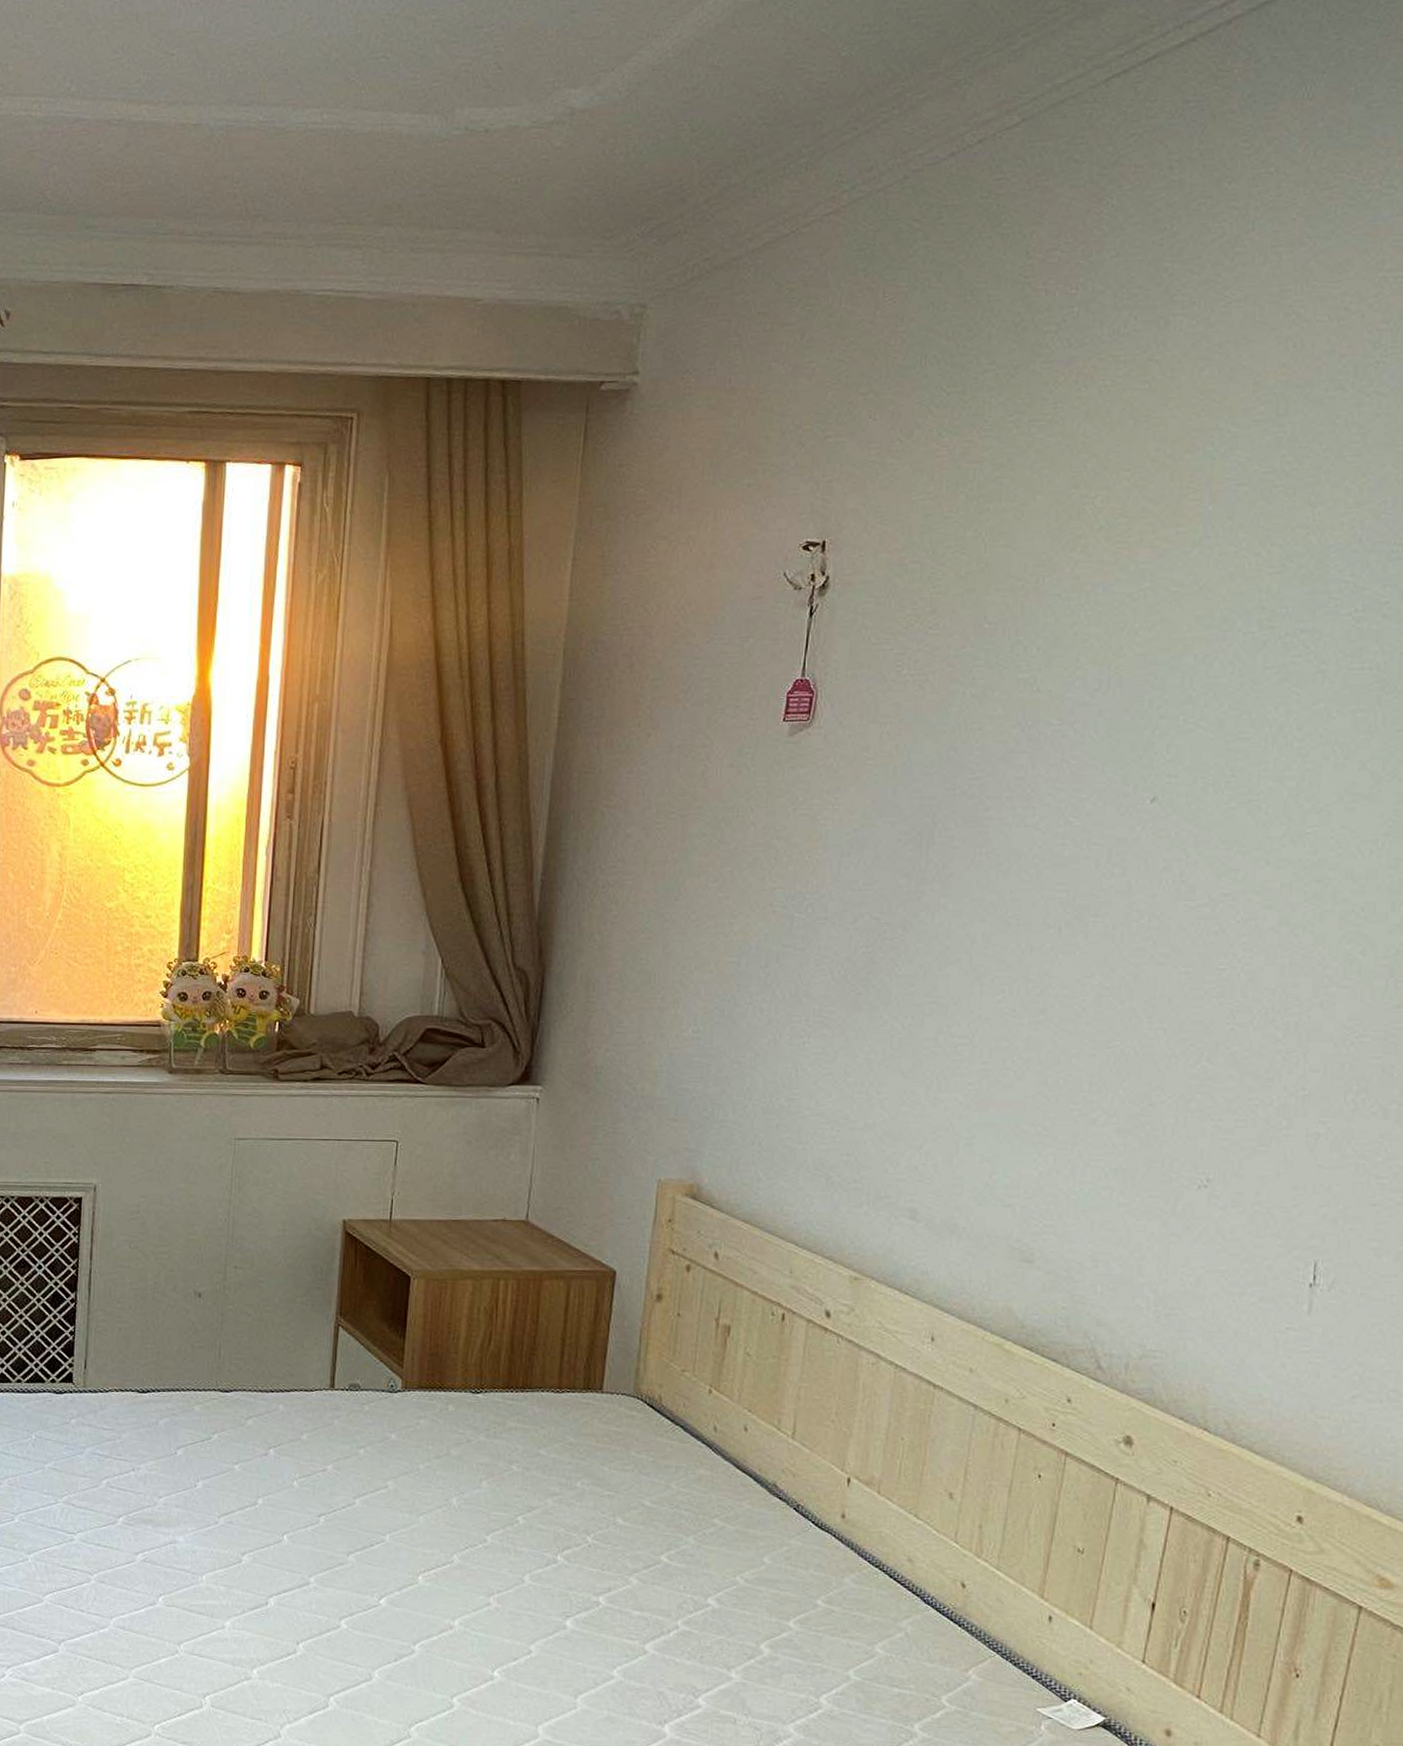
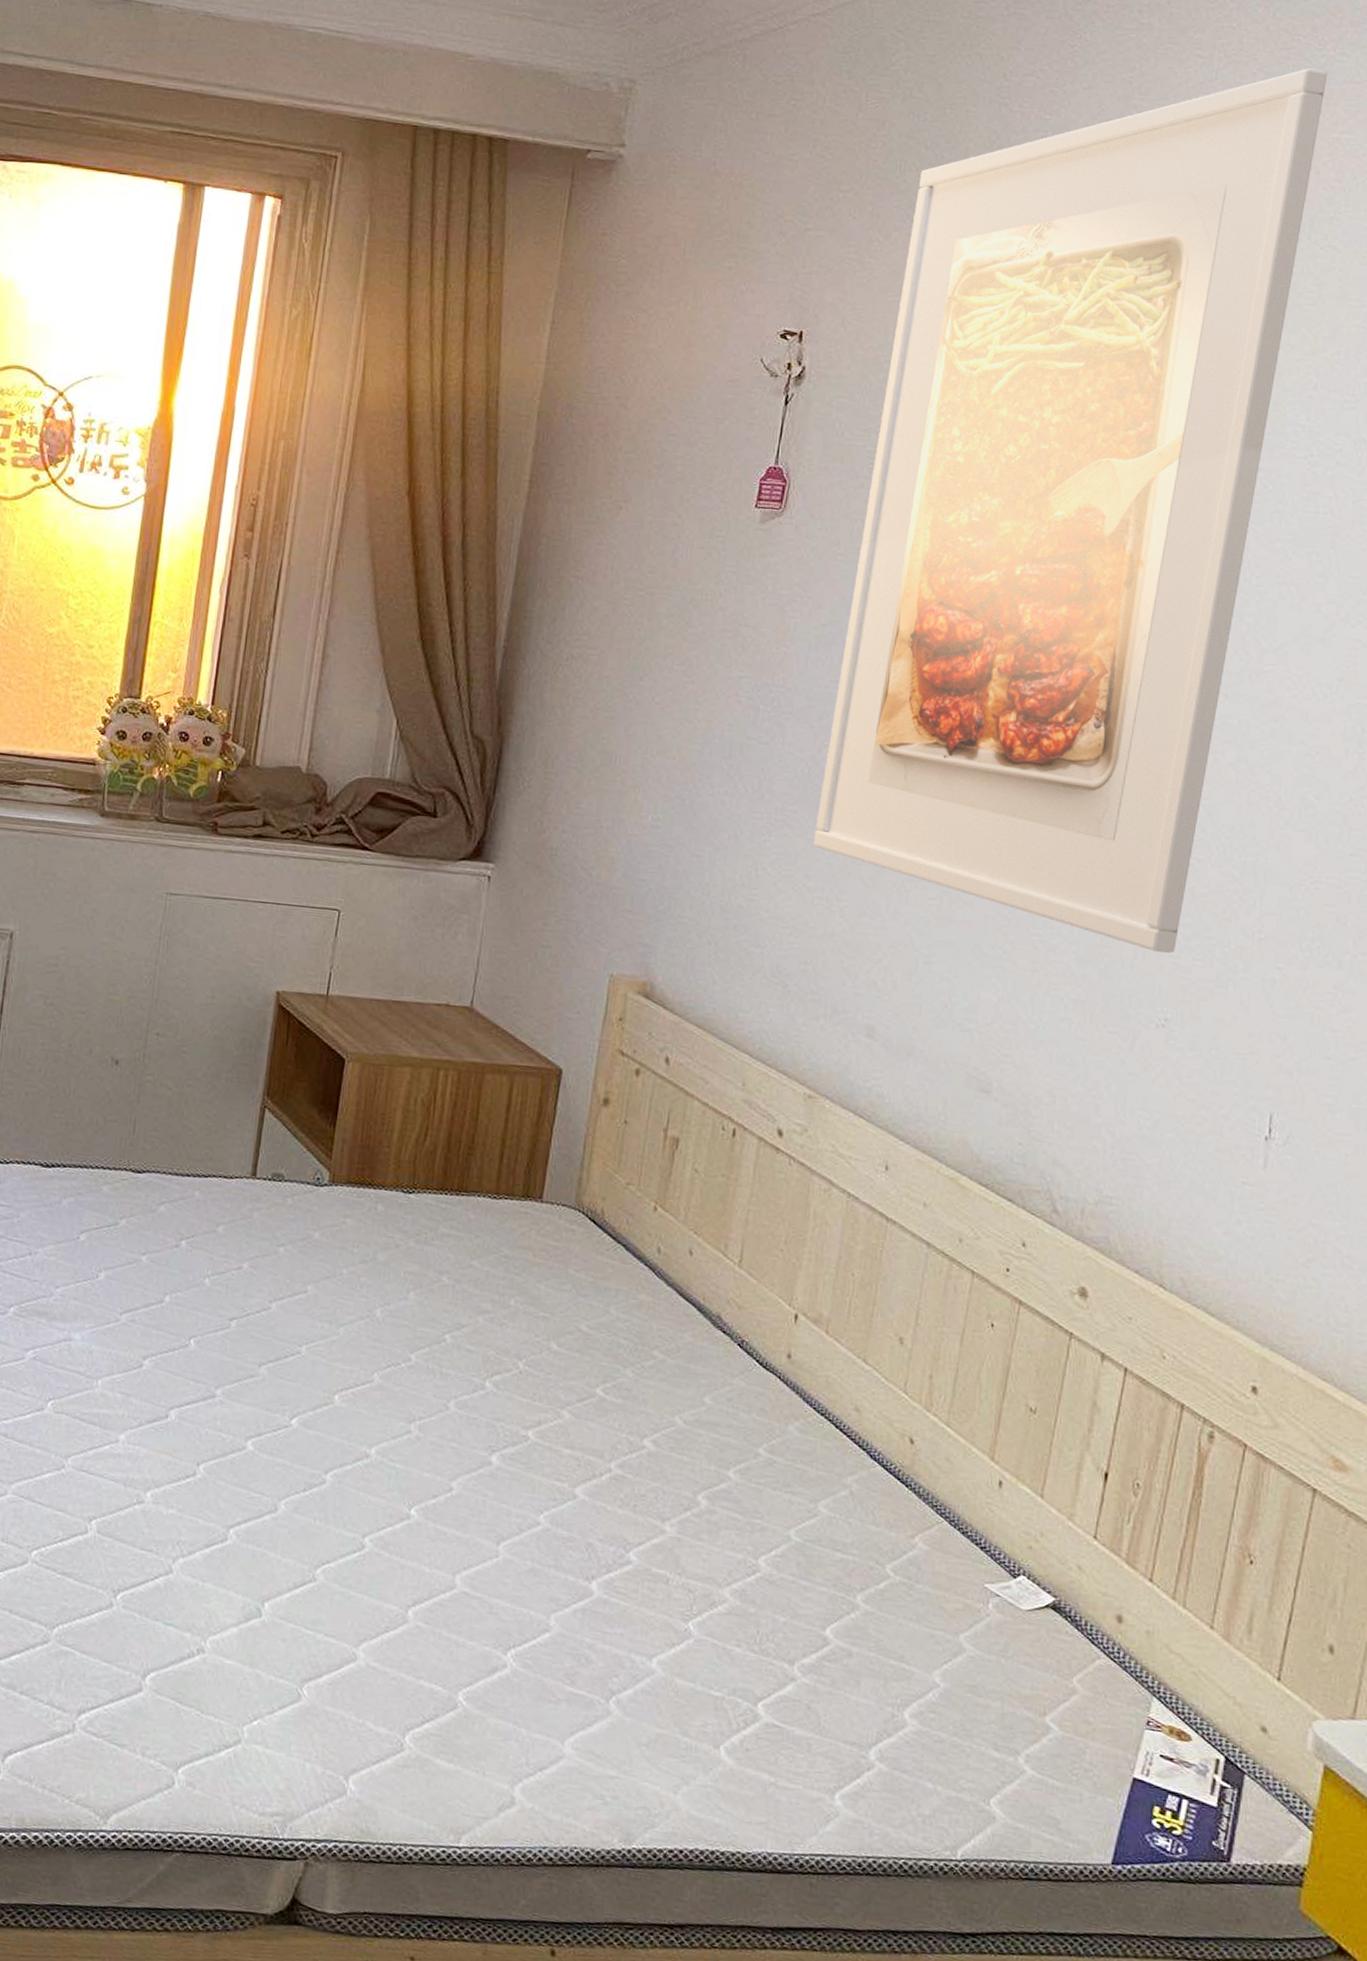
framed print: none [852,206,1374,1118] -> present [814,68,1328,954]

